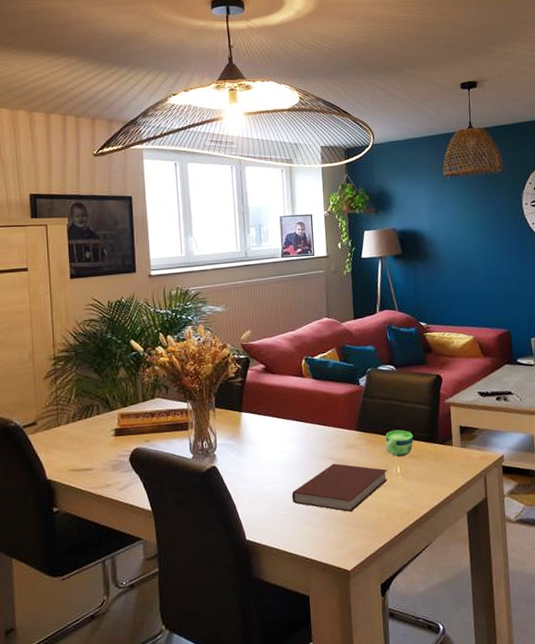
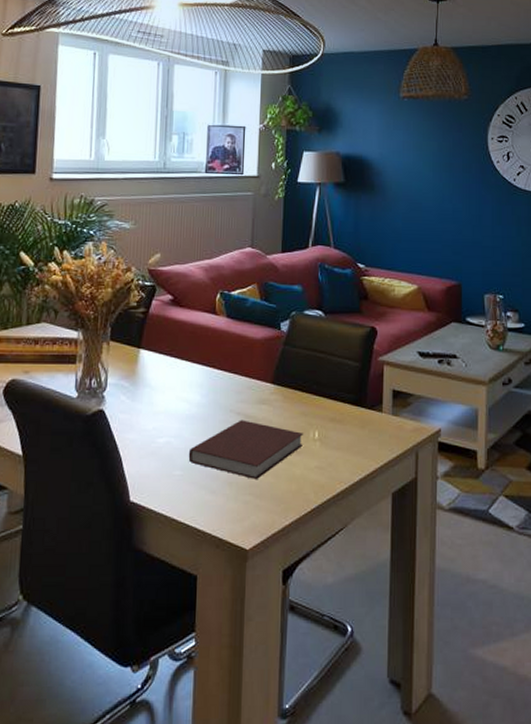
cup: present [385,429,414,458] -> none [304,387,337,420]

